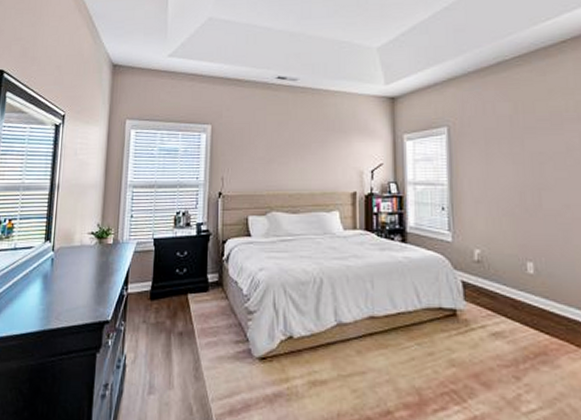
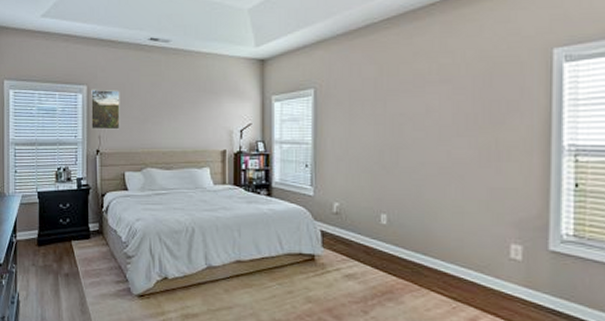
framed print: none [213,128,245,171] -> present [90,89,120,130]

